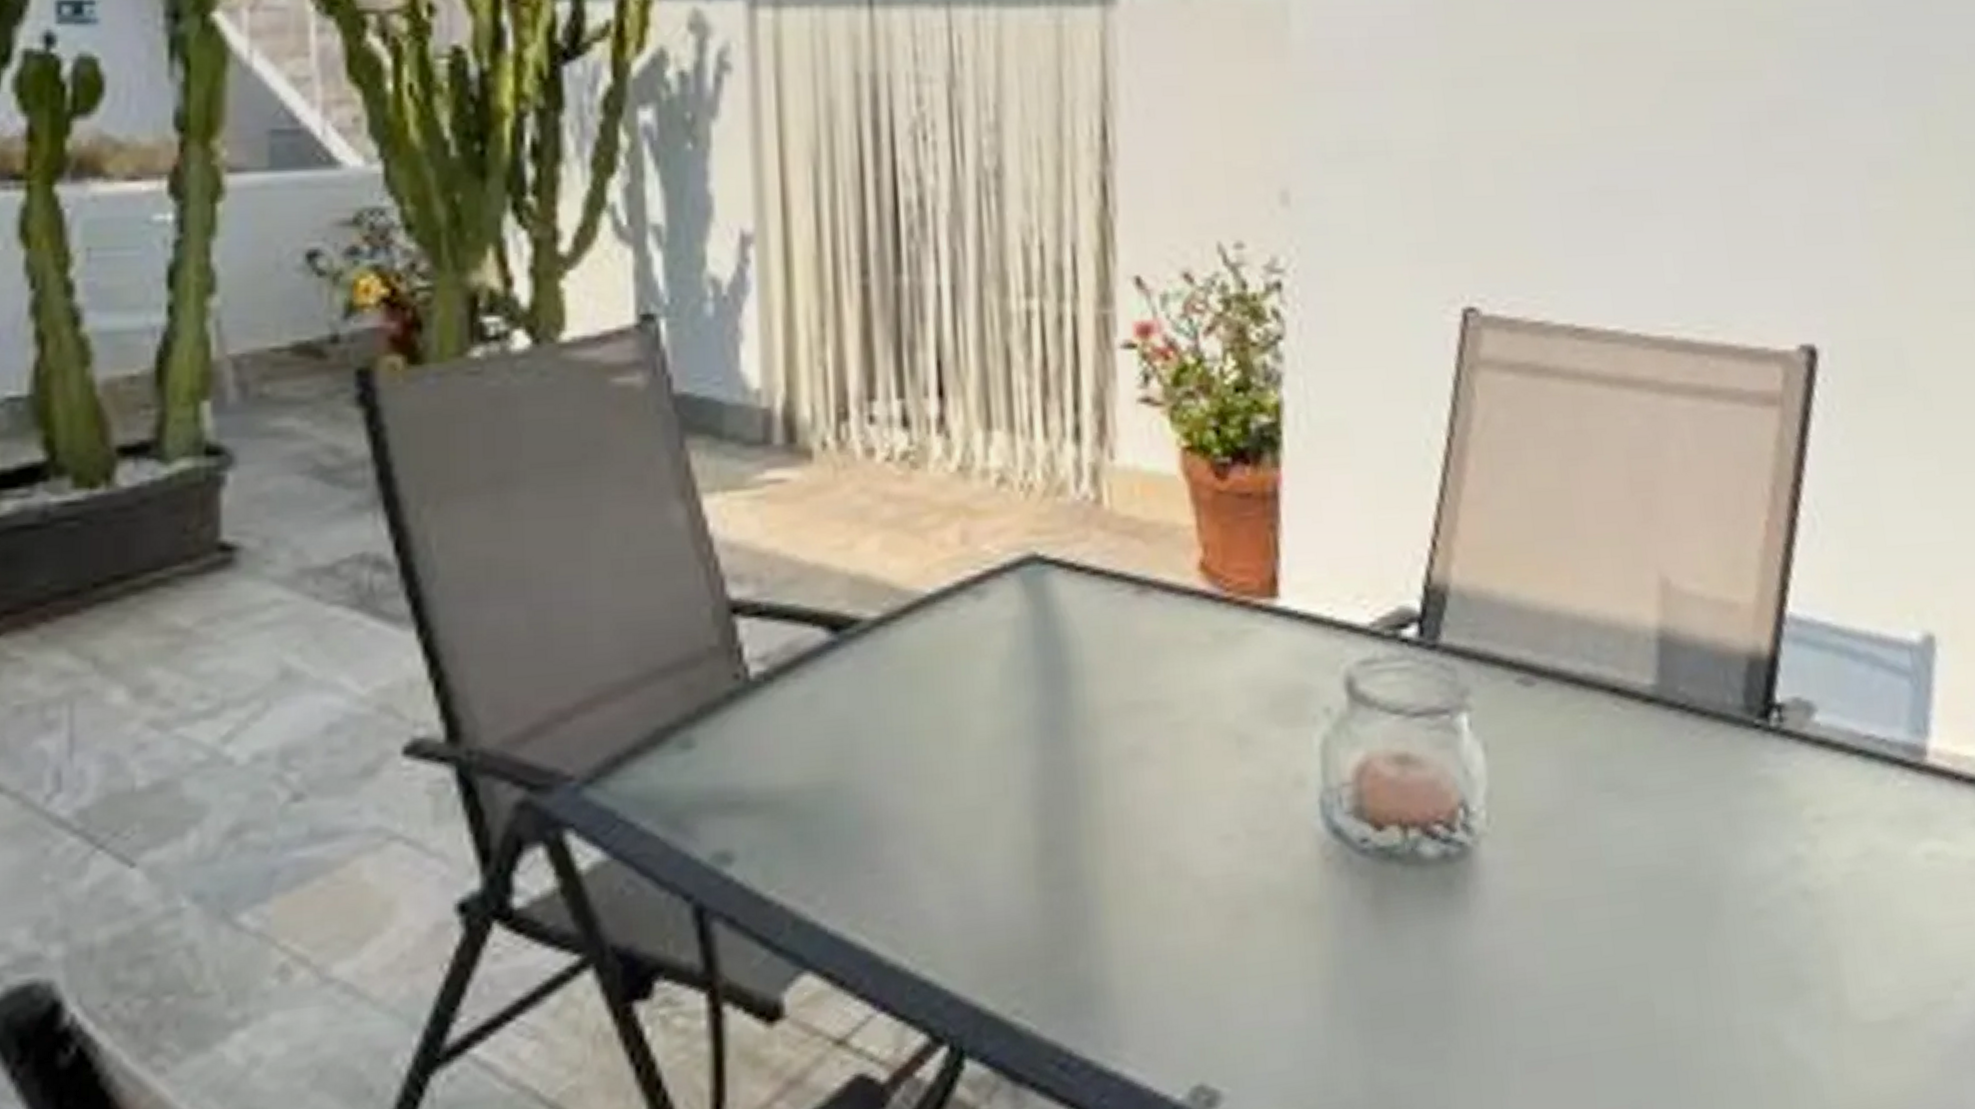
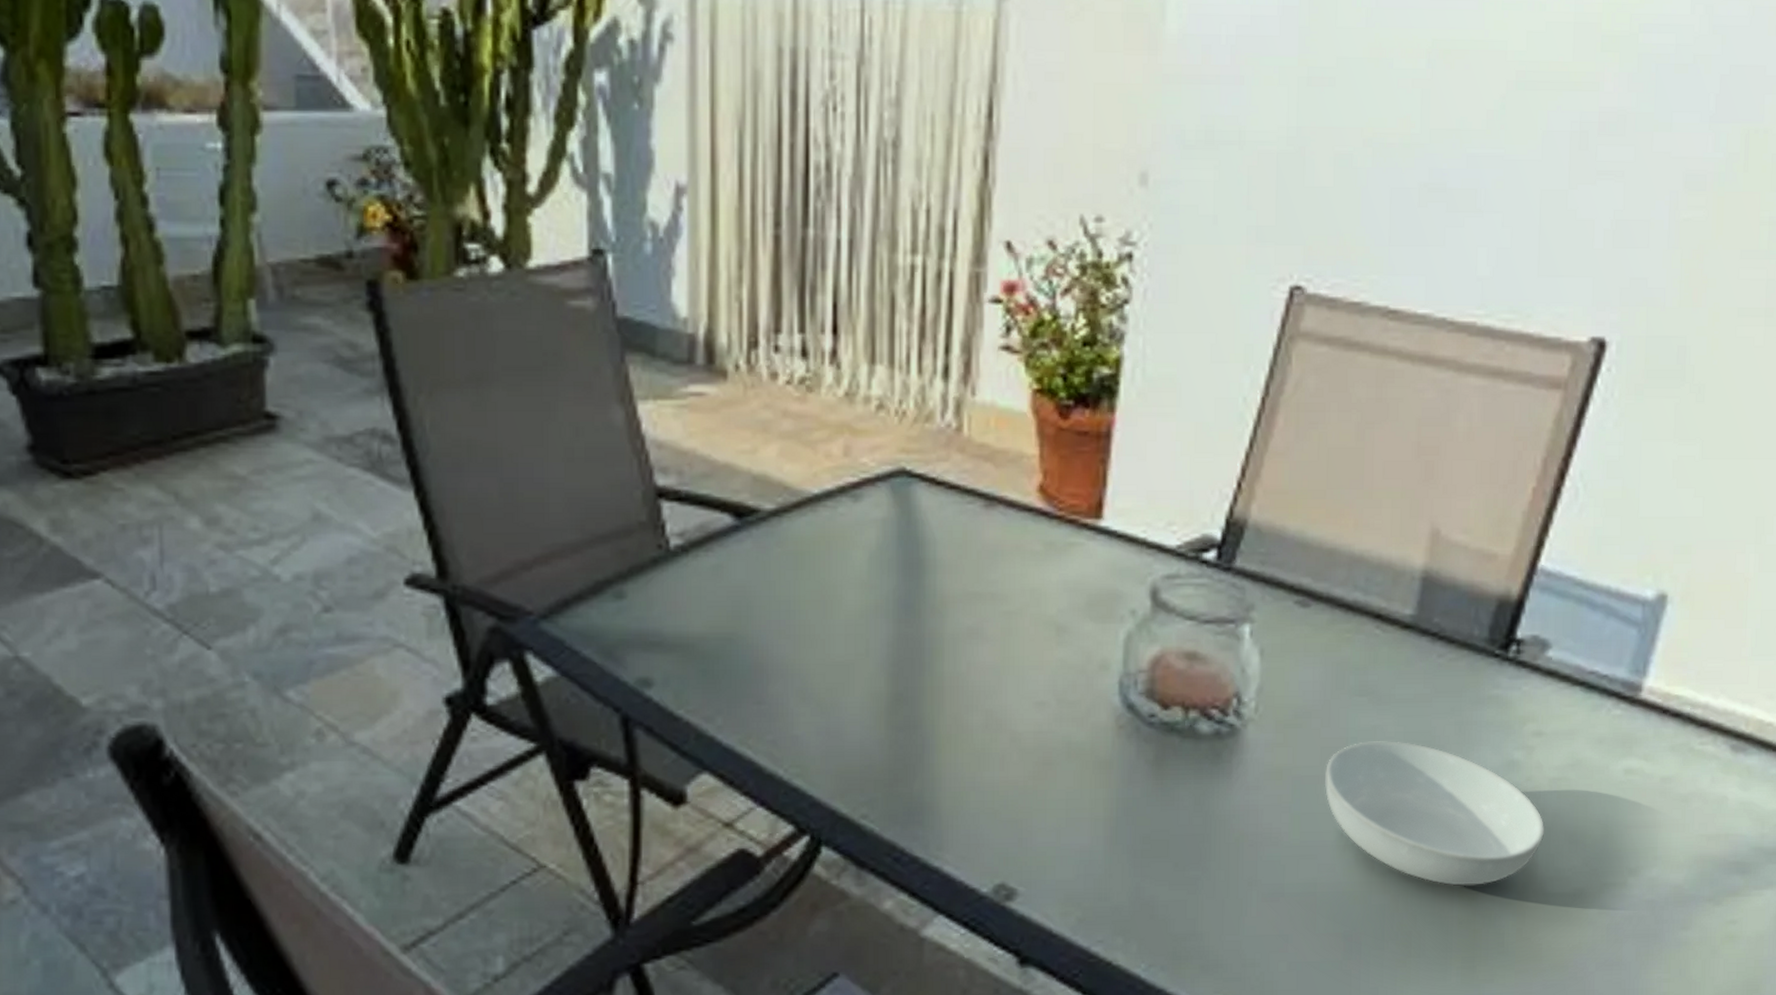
serving bowl: none [1579,844,1849,1026] -> present [1325,741,1545,886]

